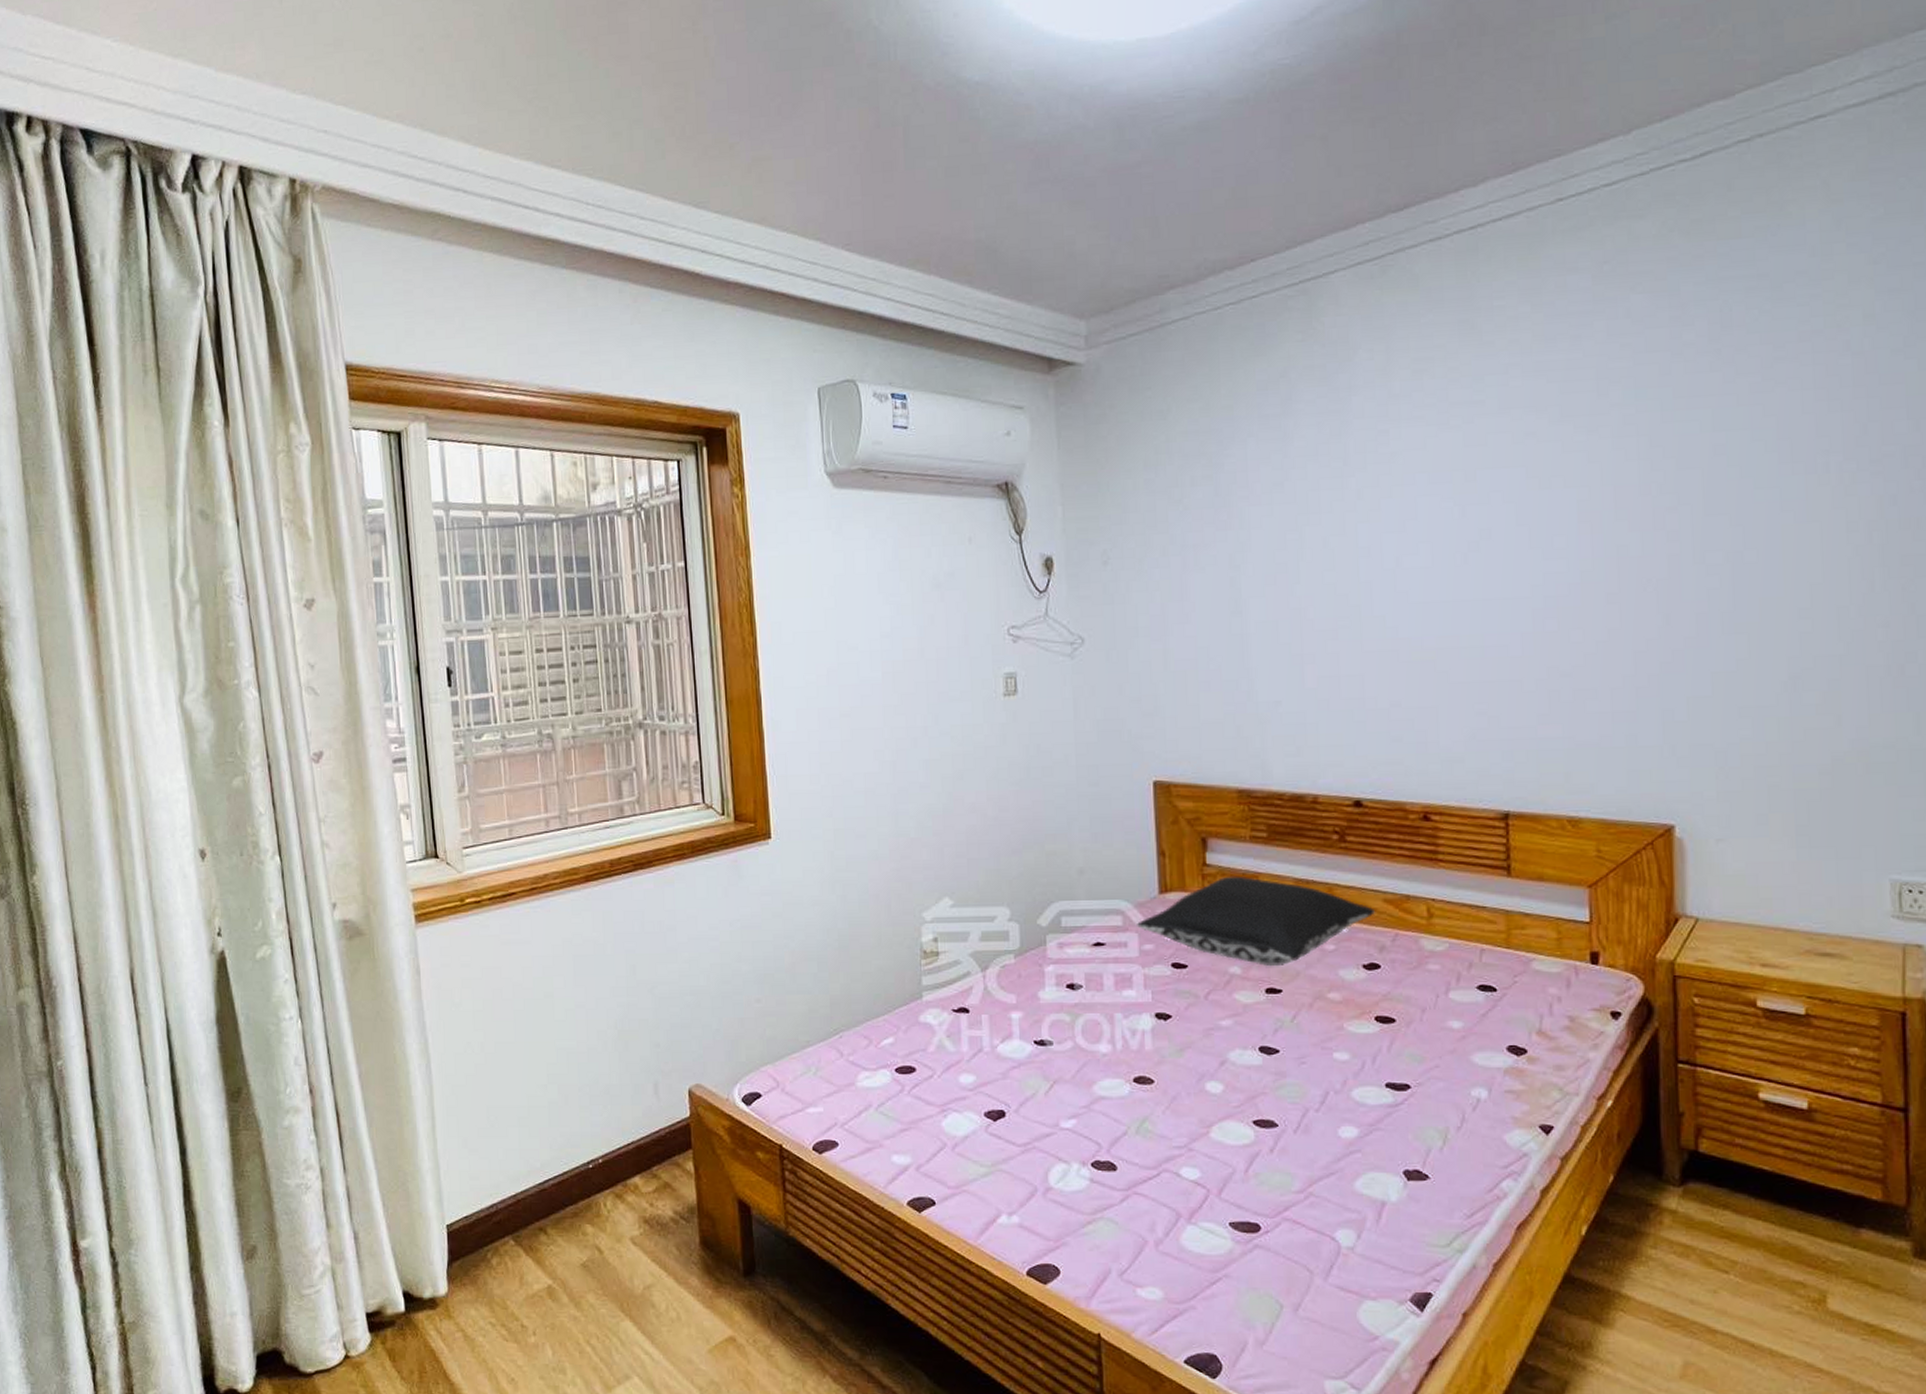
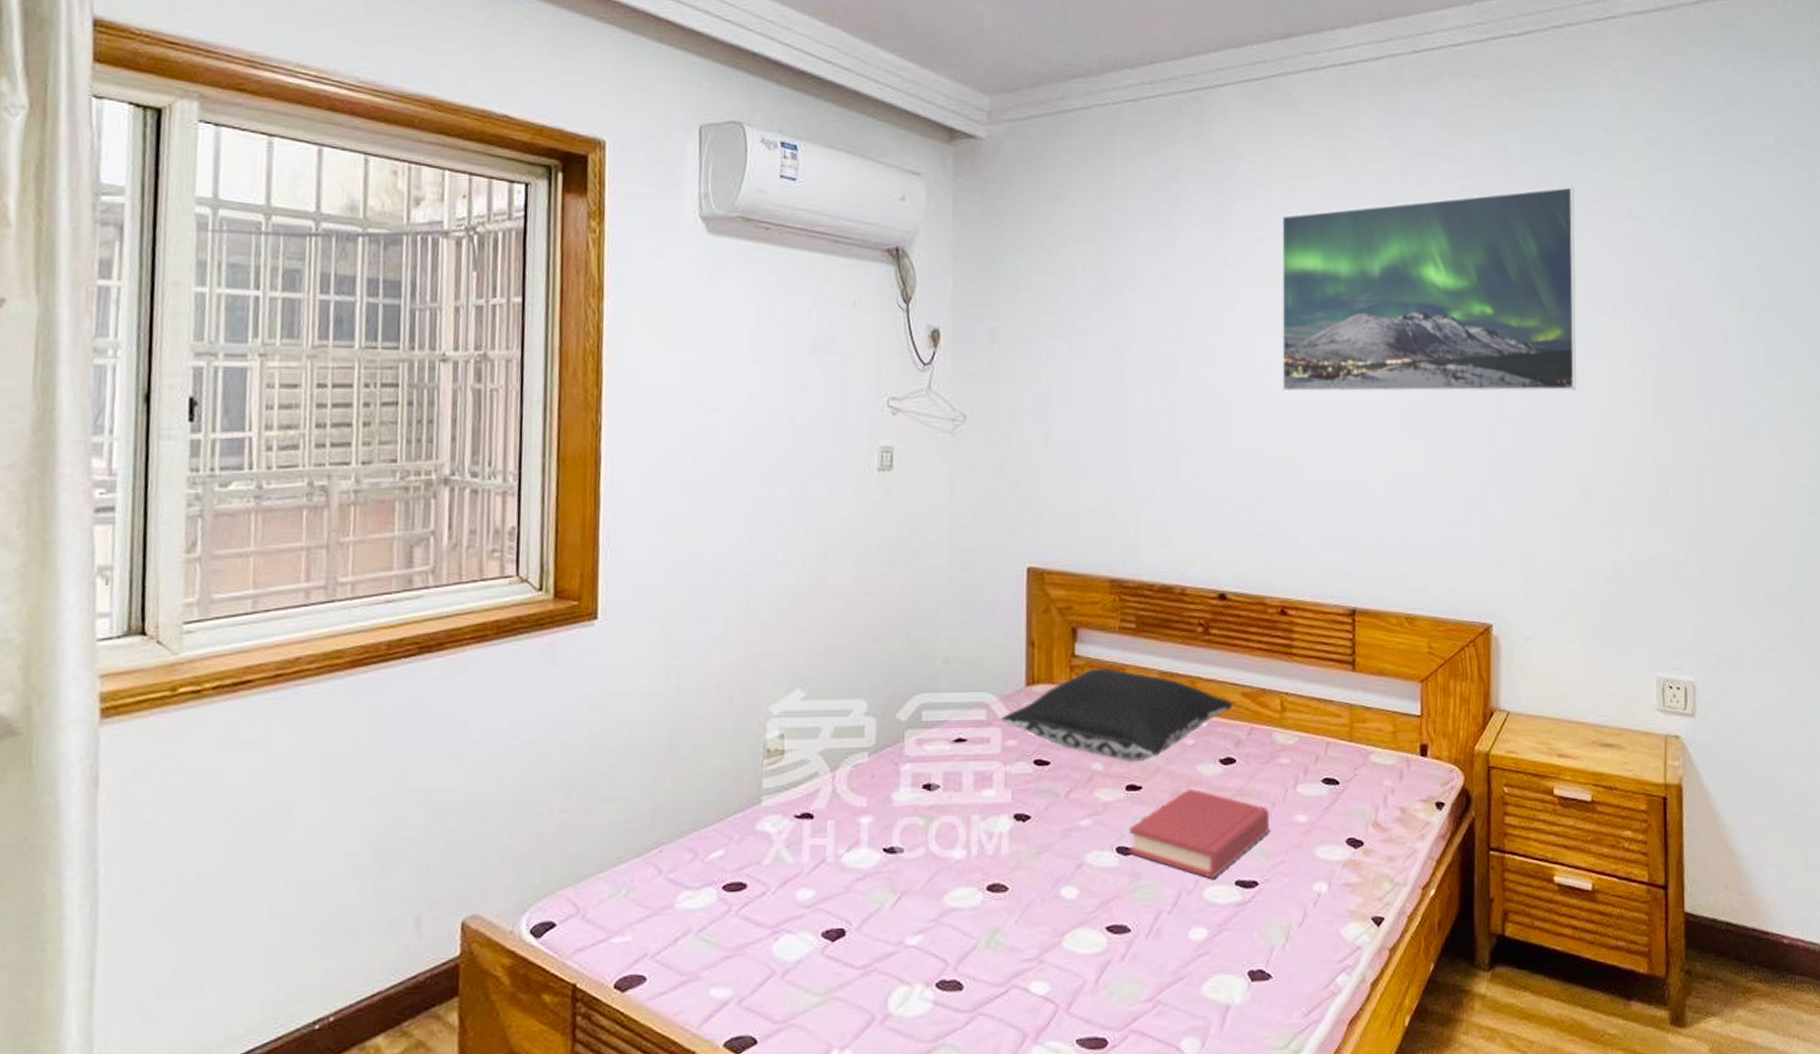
hardback book: none [1271,992,1421,1080] -> present [1129,788,1270,879]
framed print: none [1405,327,1778,590] -> present [1281,186,1577,392]

